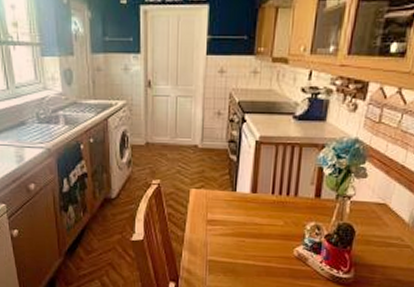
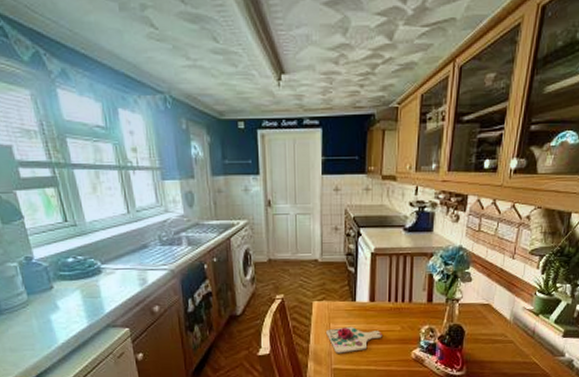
cutting board: none [203,217,263,245] -> present [326,326,382,354]

